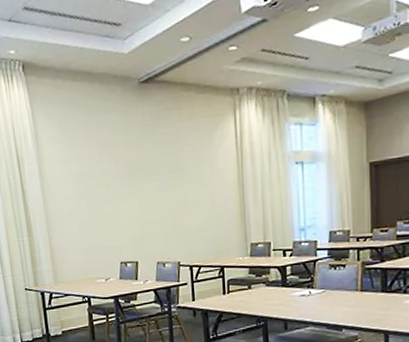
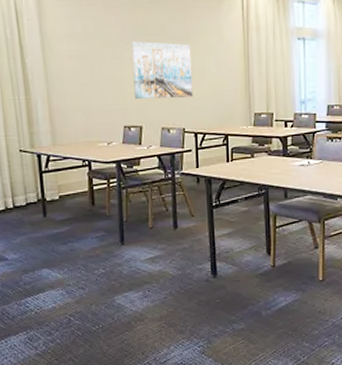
wall art: none [125,176,187,235] -> present [131,40,193,99]

